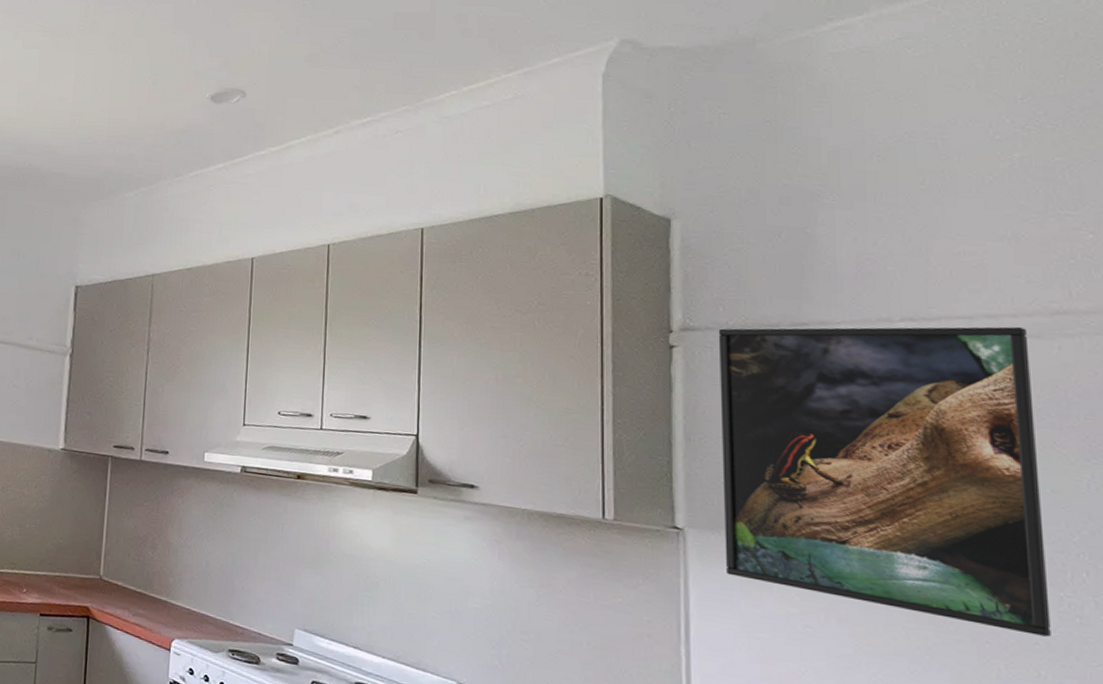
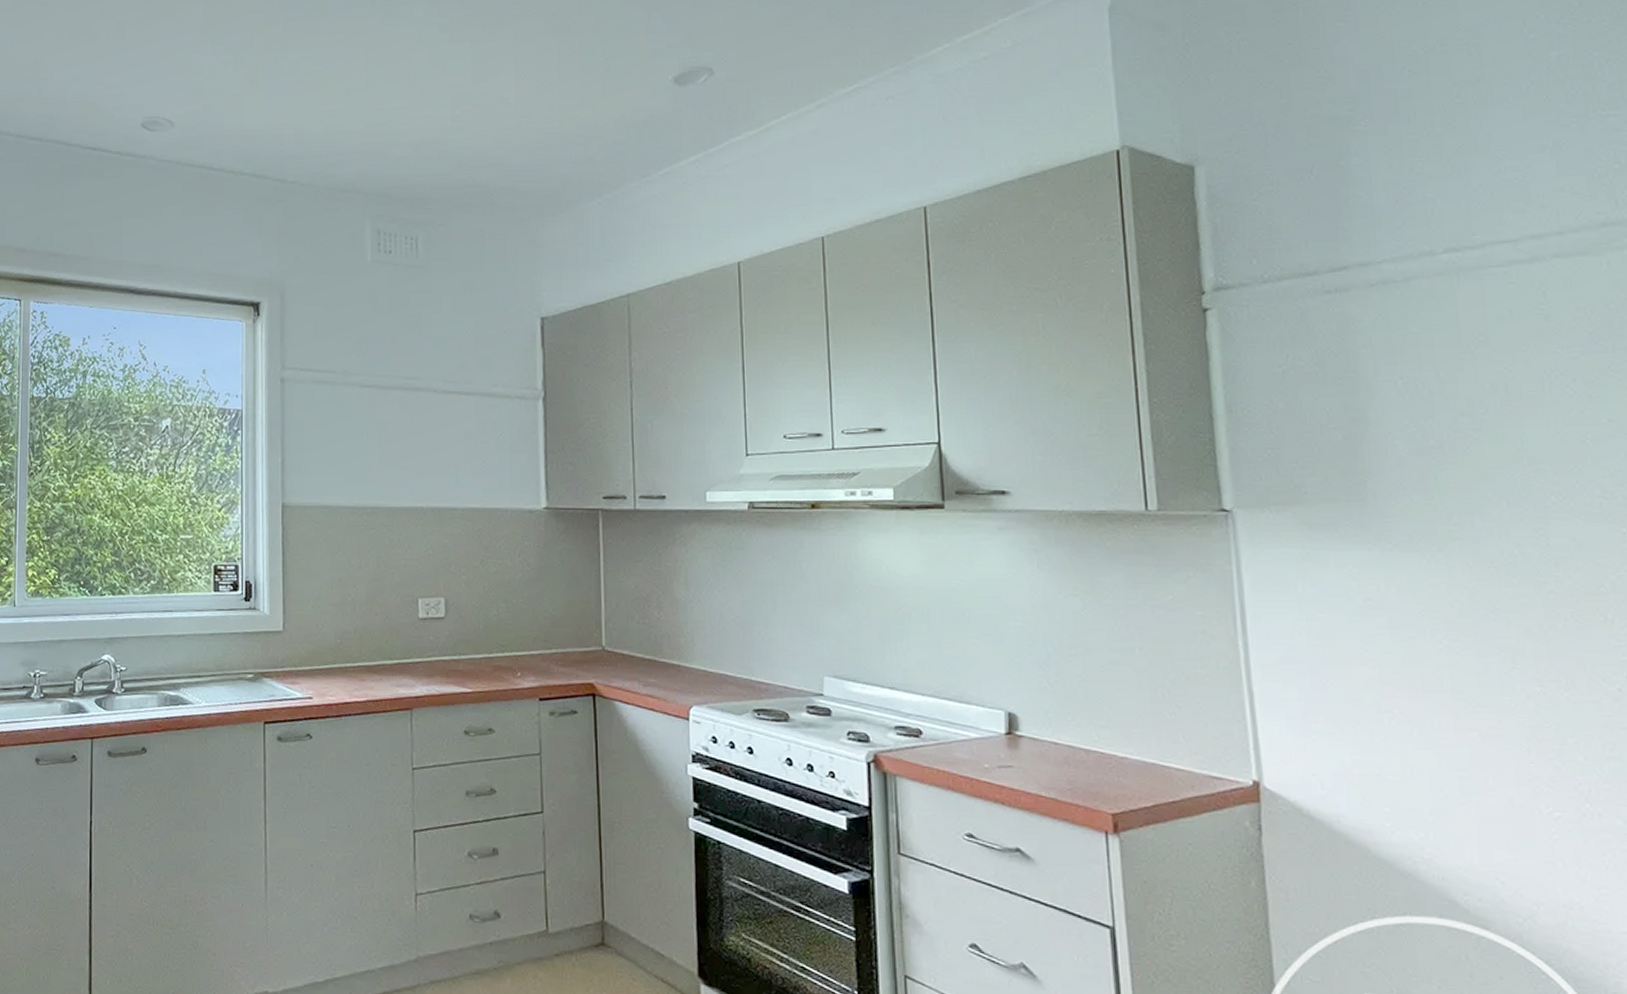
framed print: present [718,326,1051,637] -> none [1253,244,1616,577]

